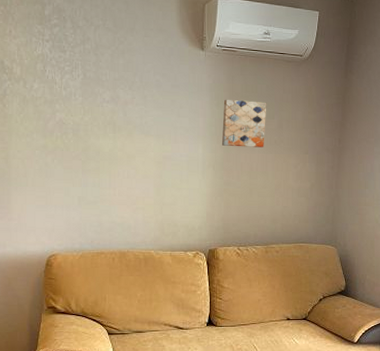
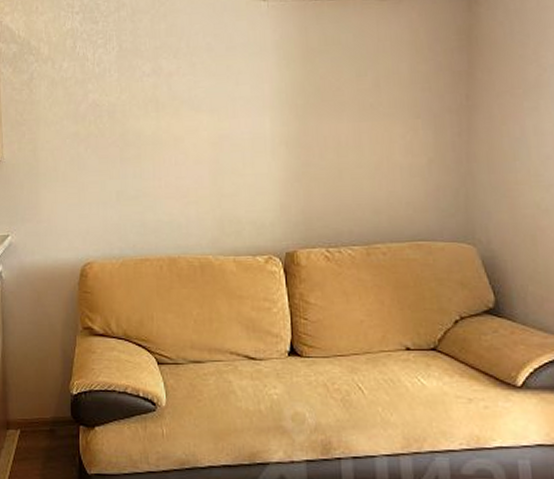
wall art: present [221,99,267,147] -> none [295,55,356,117]

